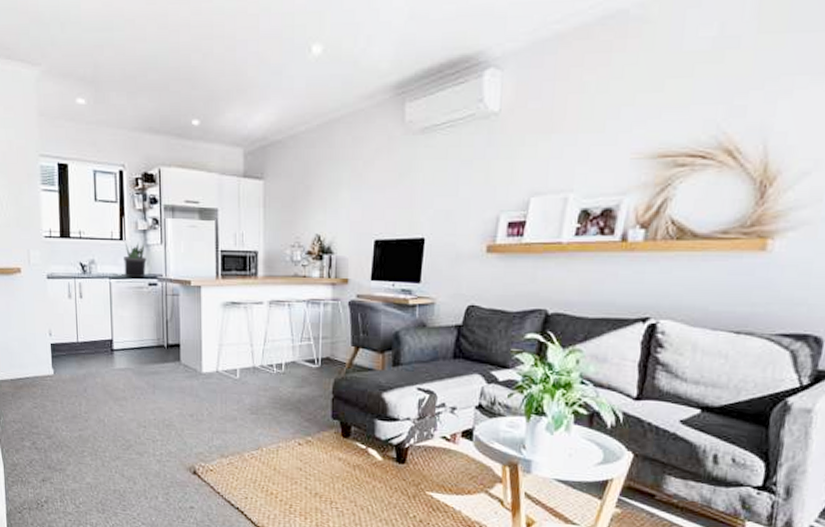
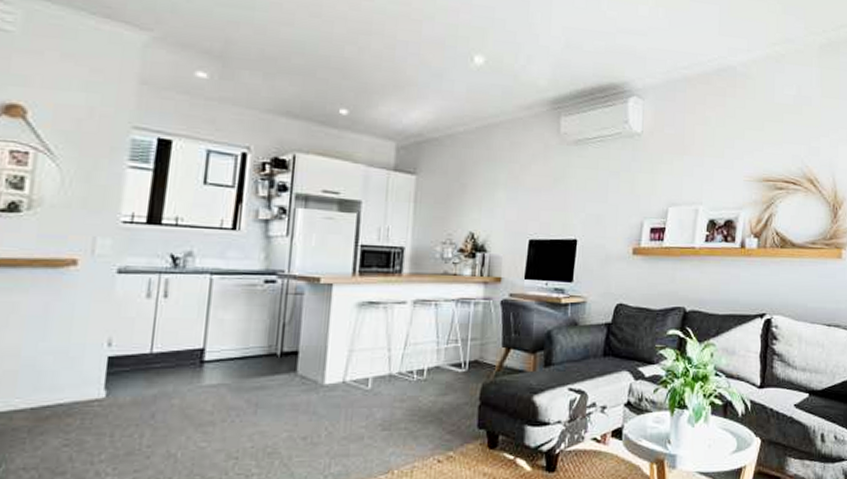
planter: present [124,242,147,277] -> none [232,232,266,273]

